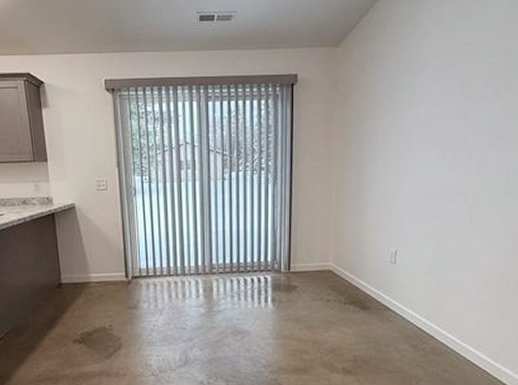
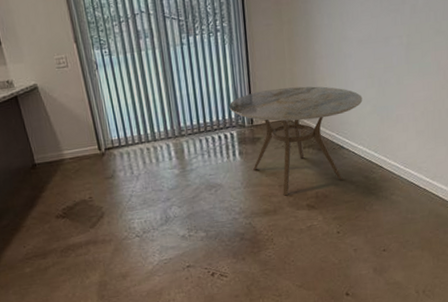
dining table: none [266,236,416,355] -> present [229,86,363,196]

